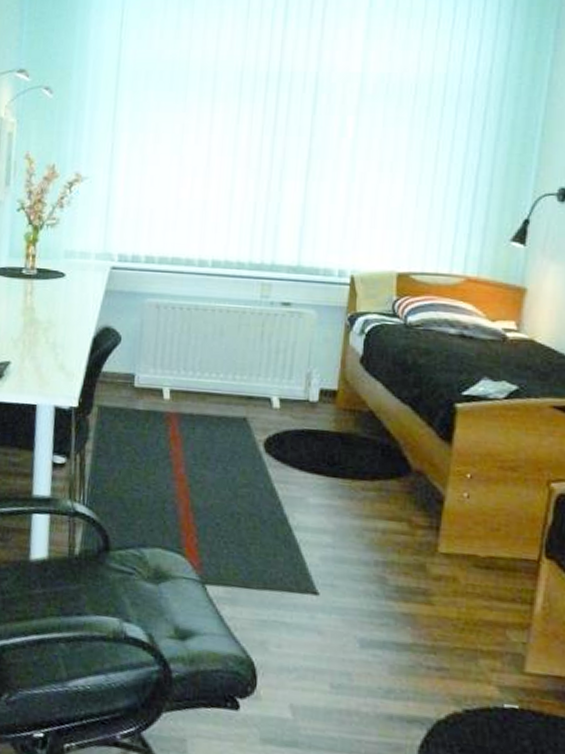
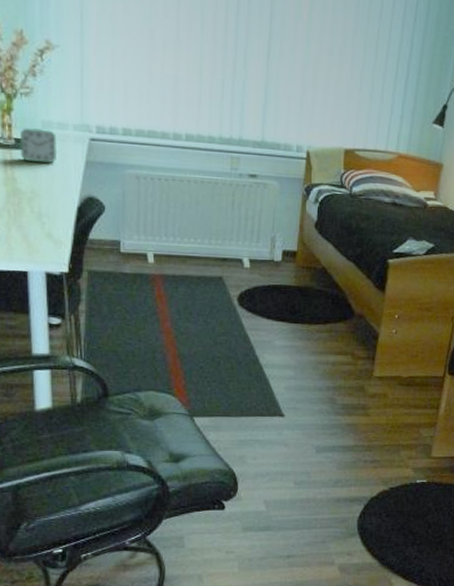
alarm clock: none [41,257,78,292] -> present [19,127,58,163]

